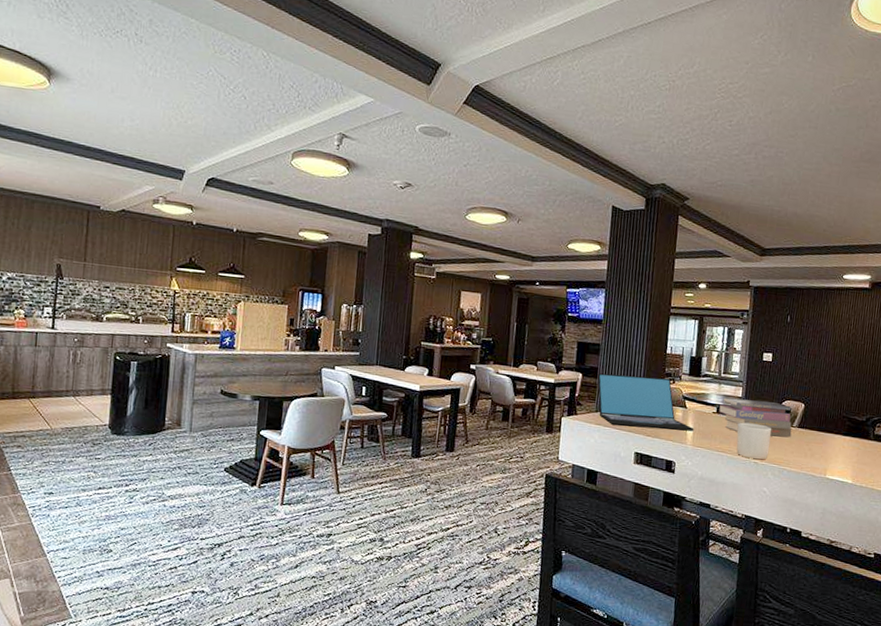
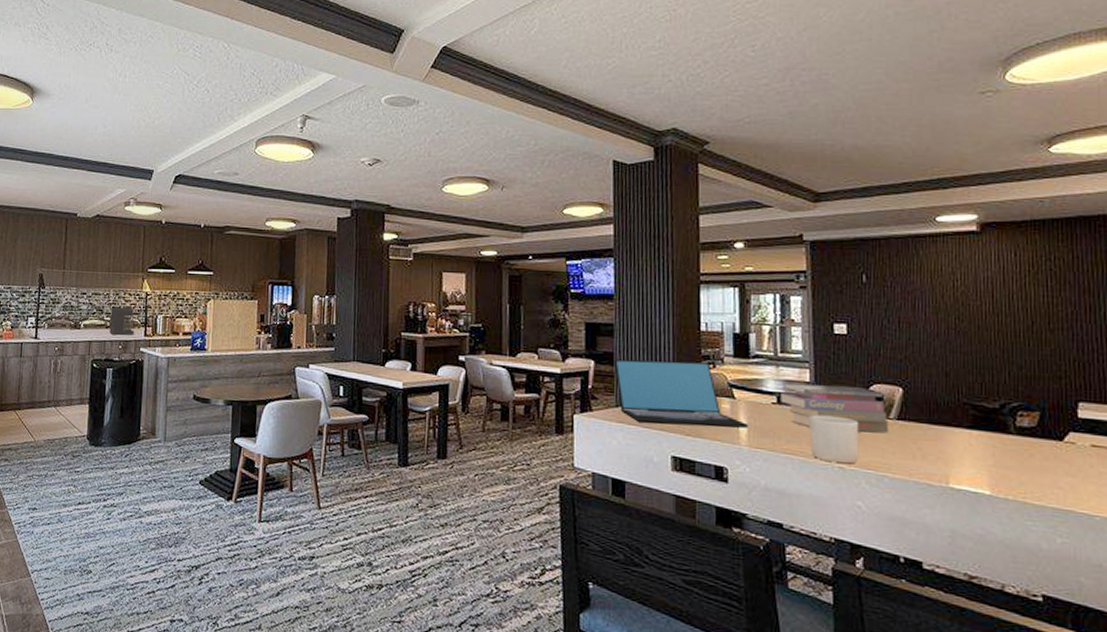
coffee maker: none [134,302,163,331] -> present [109,307,136,336]

